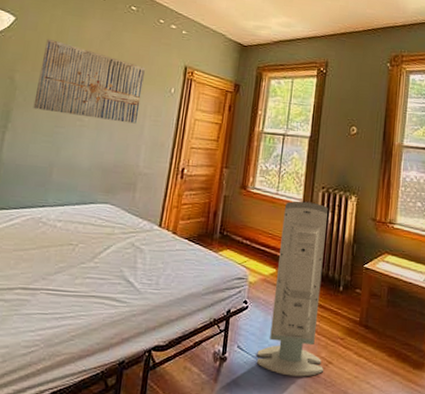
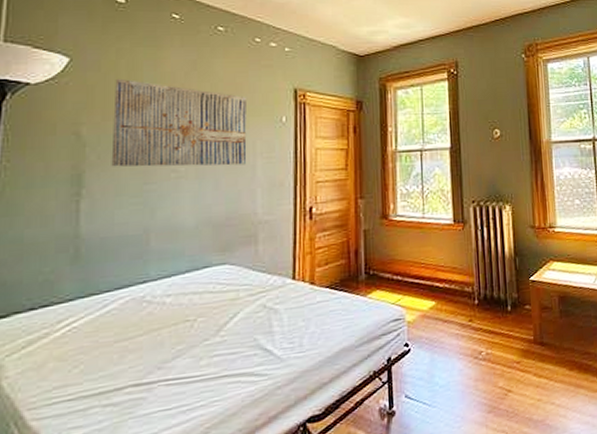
air purifier: present [257,201,328,377] -> none [428,219,503,417]

